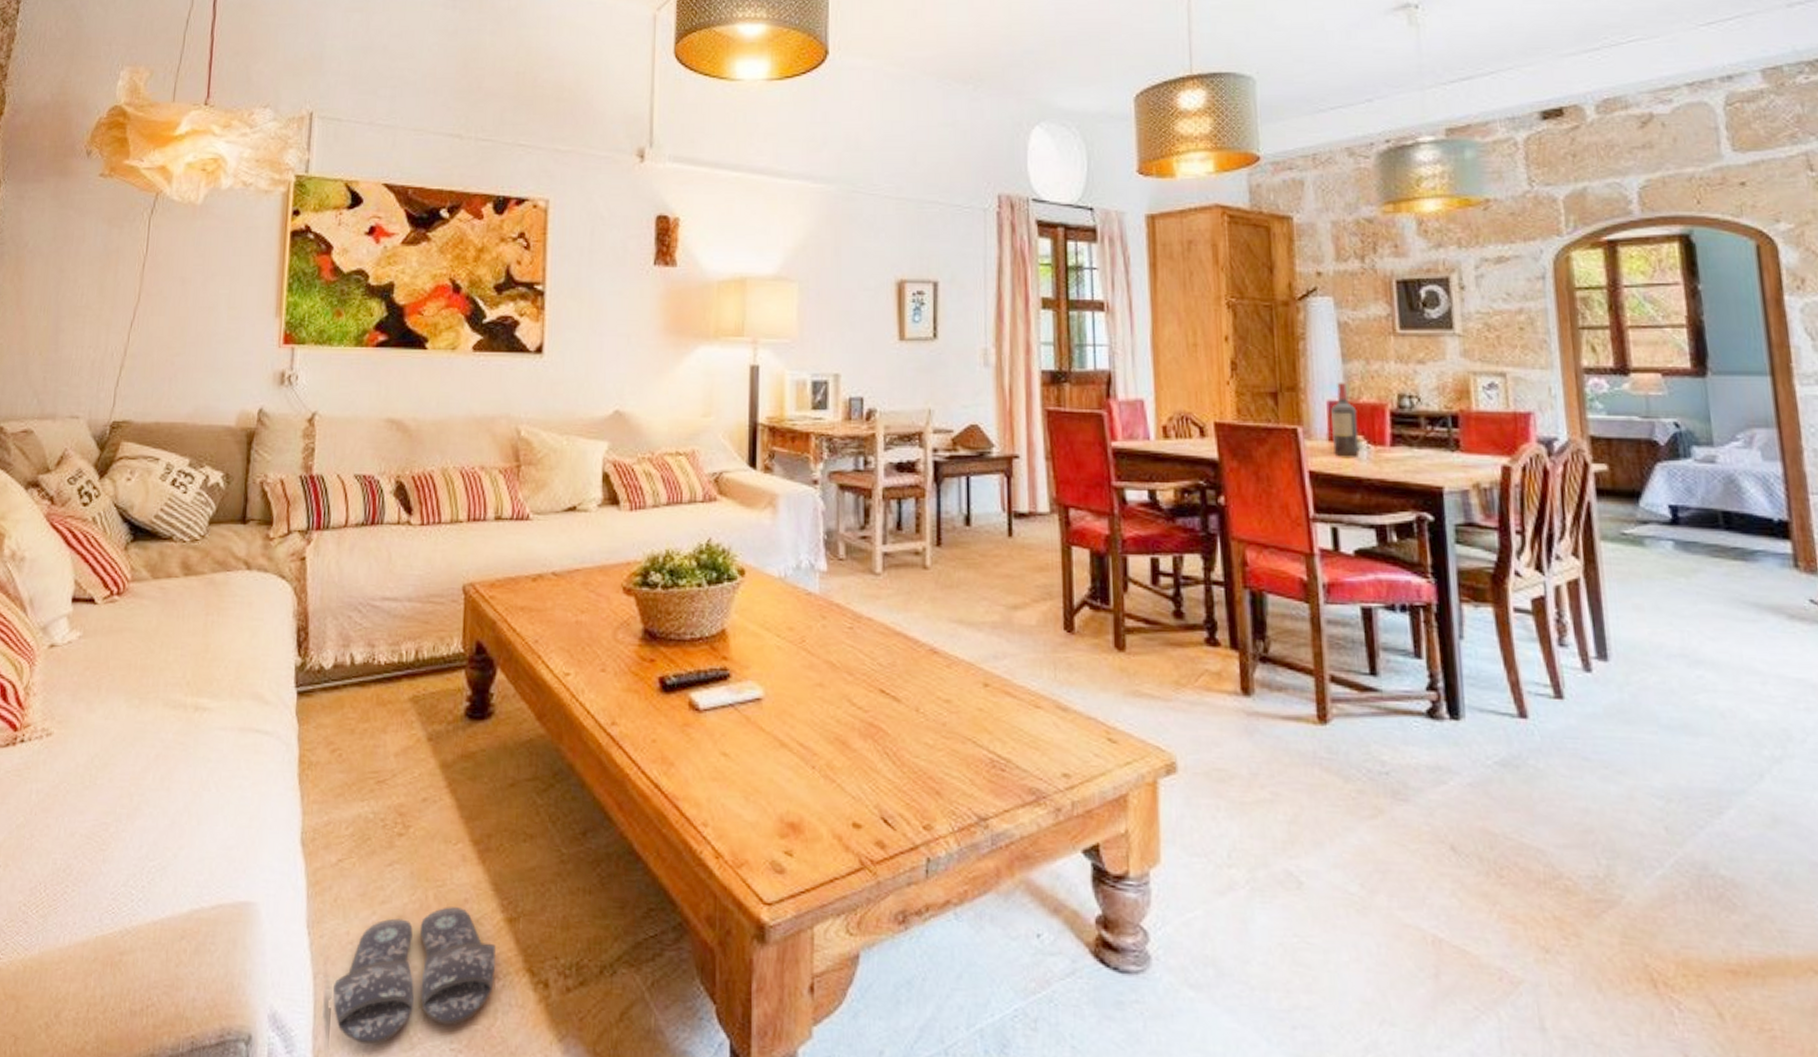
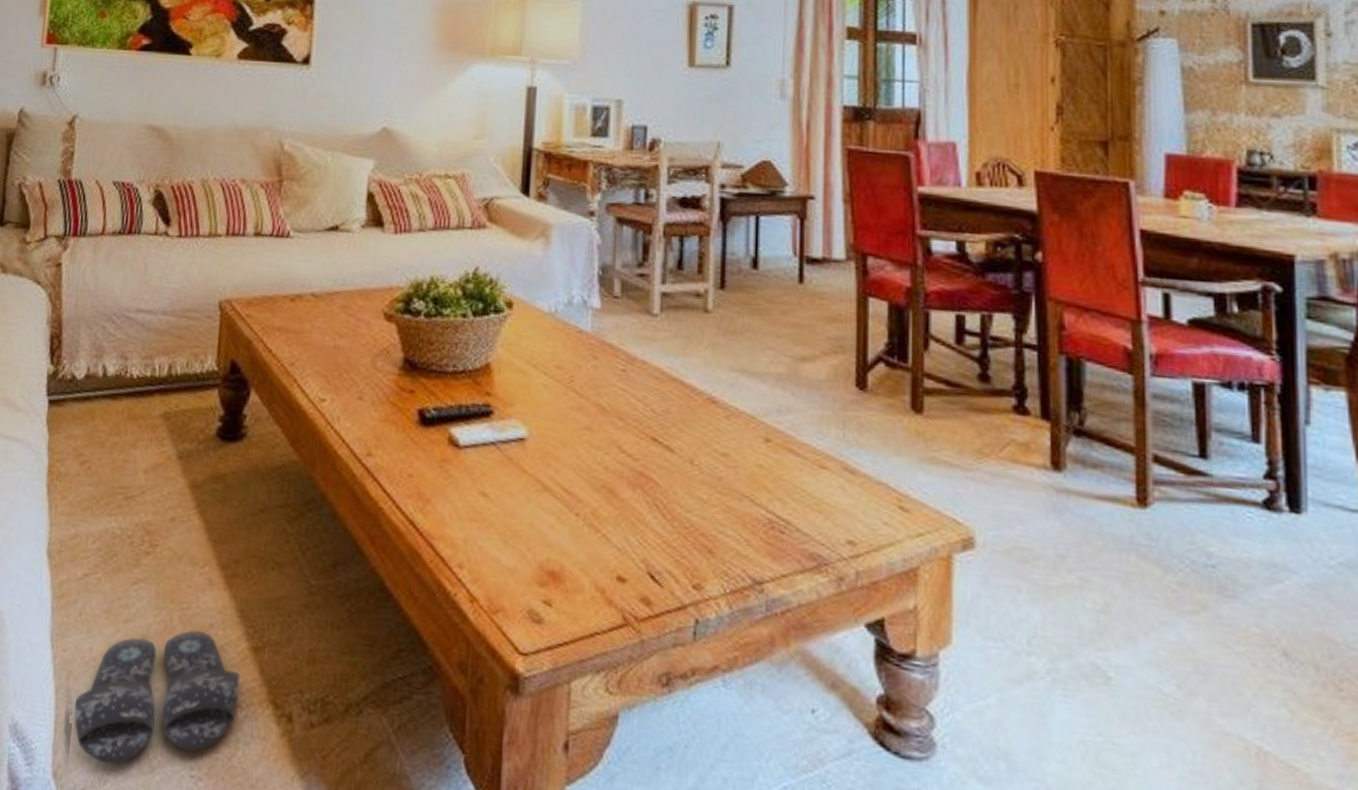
wine bottle: present [1331,383,1360,459] -> none [1168,134,1200,219]

